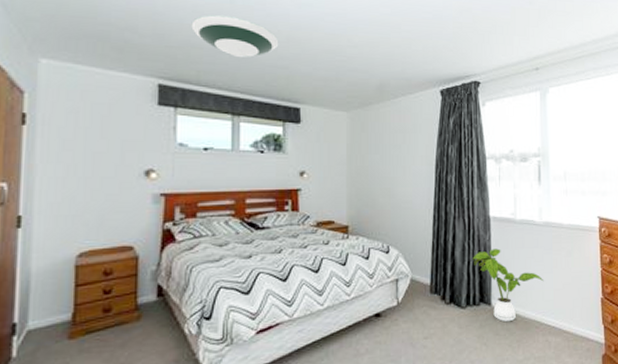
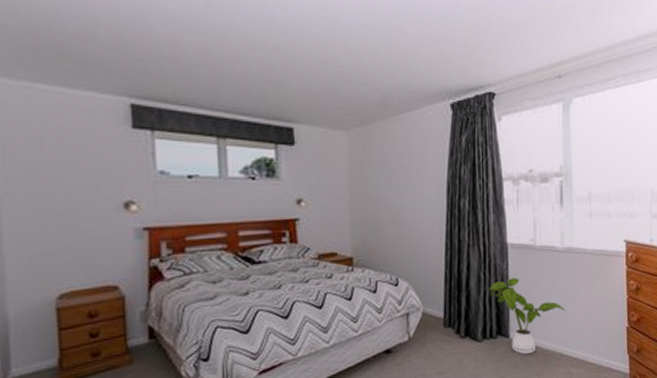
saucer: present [191,14,279,57] -> none [163,20,266,70]

